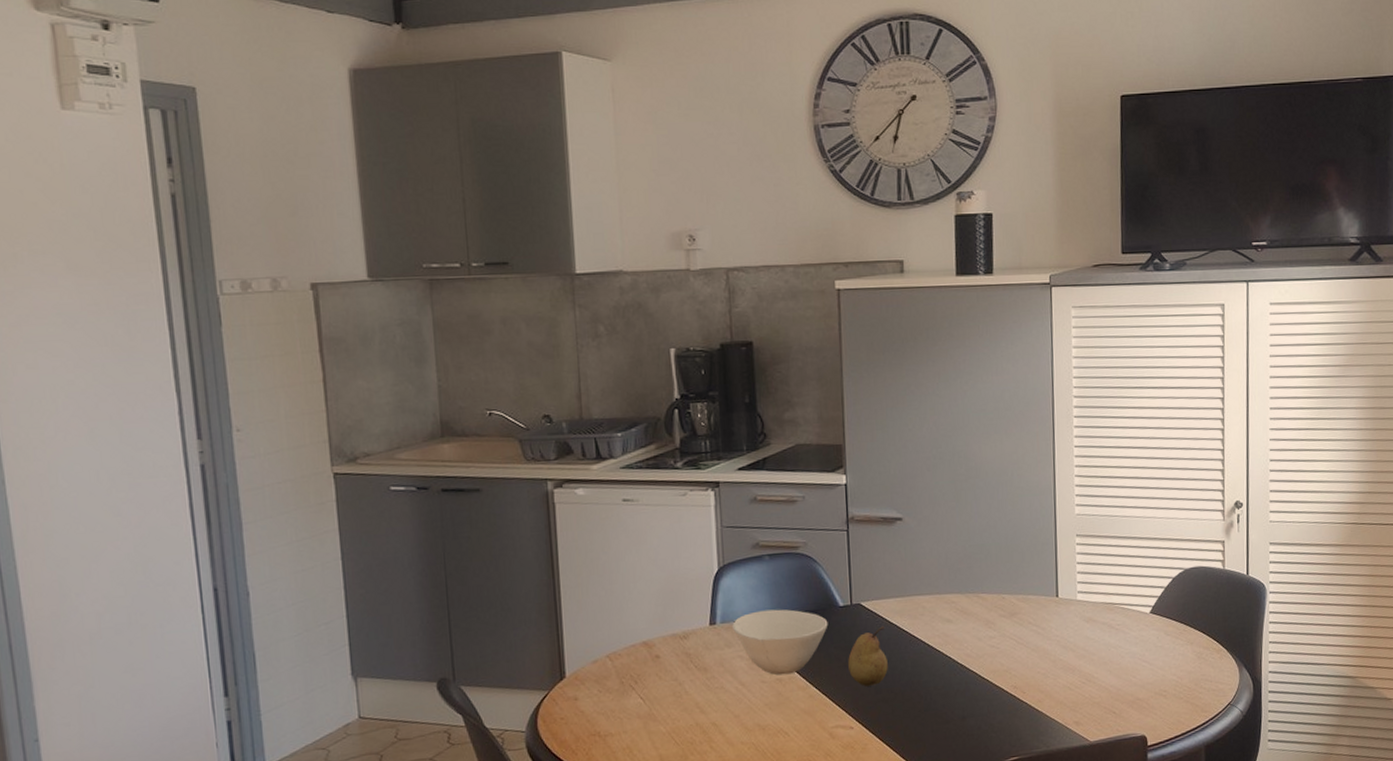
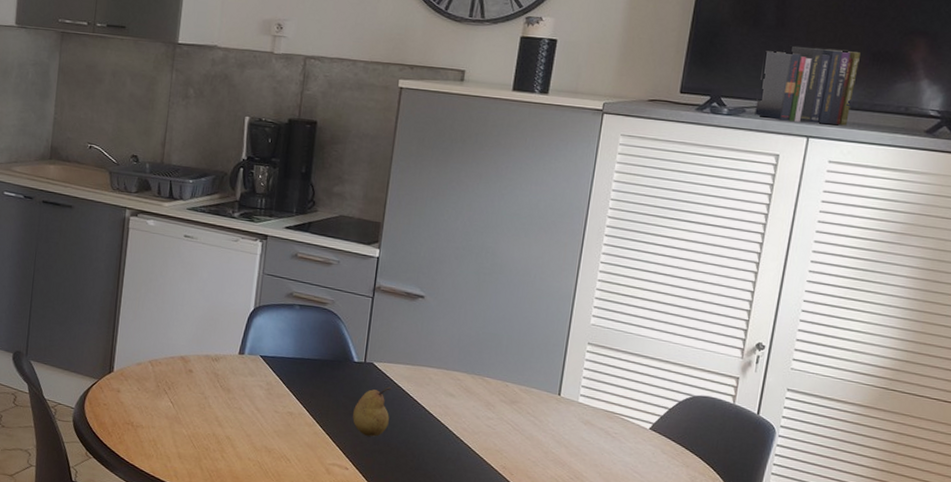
bowl: present [732,609,828,675] -> none [258,350,342,411]
books: none [1194,188,1281,269] -> present [755,45,860,126]

